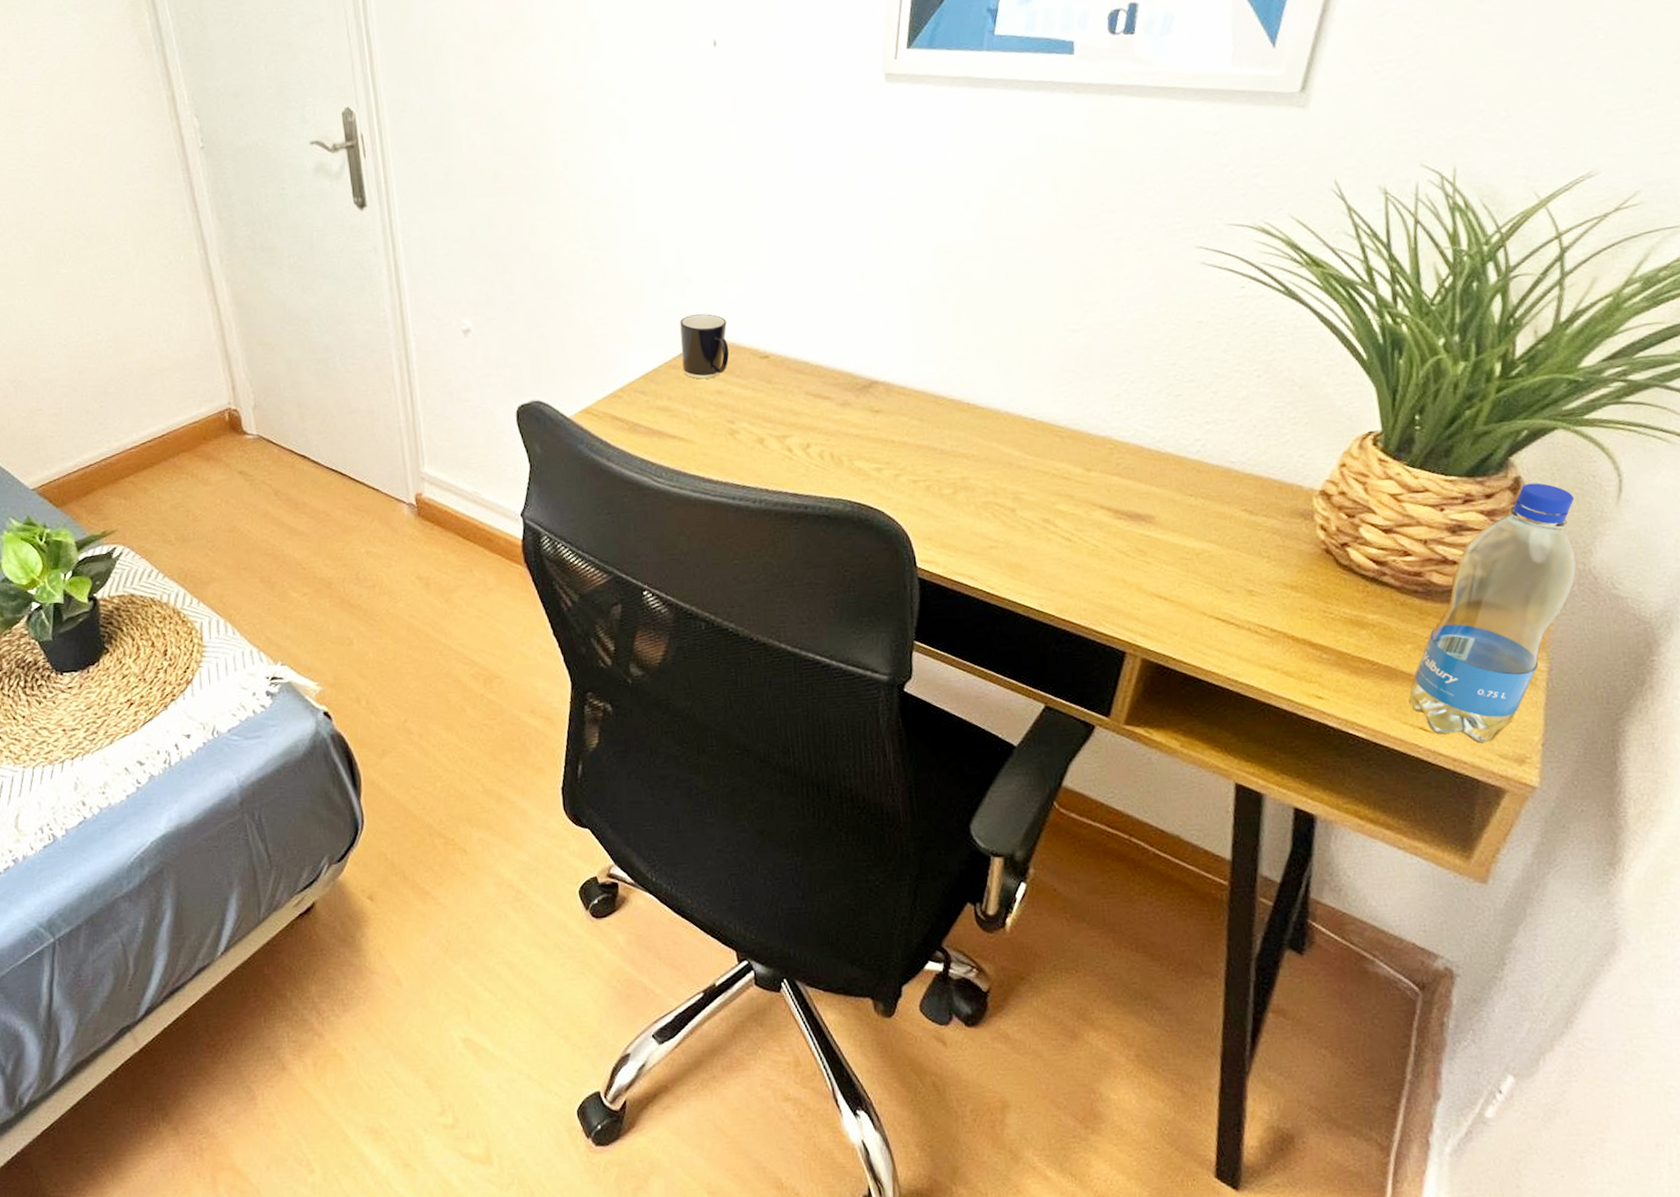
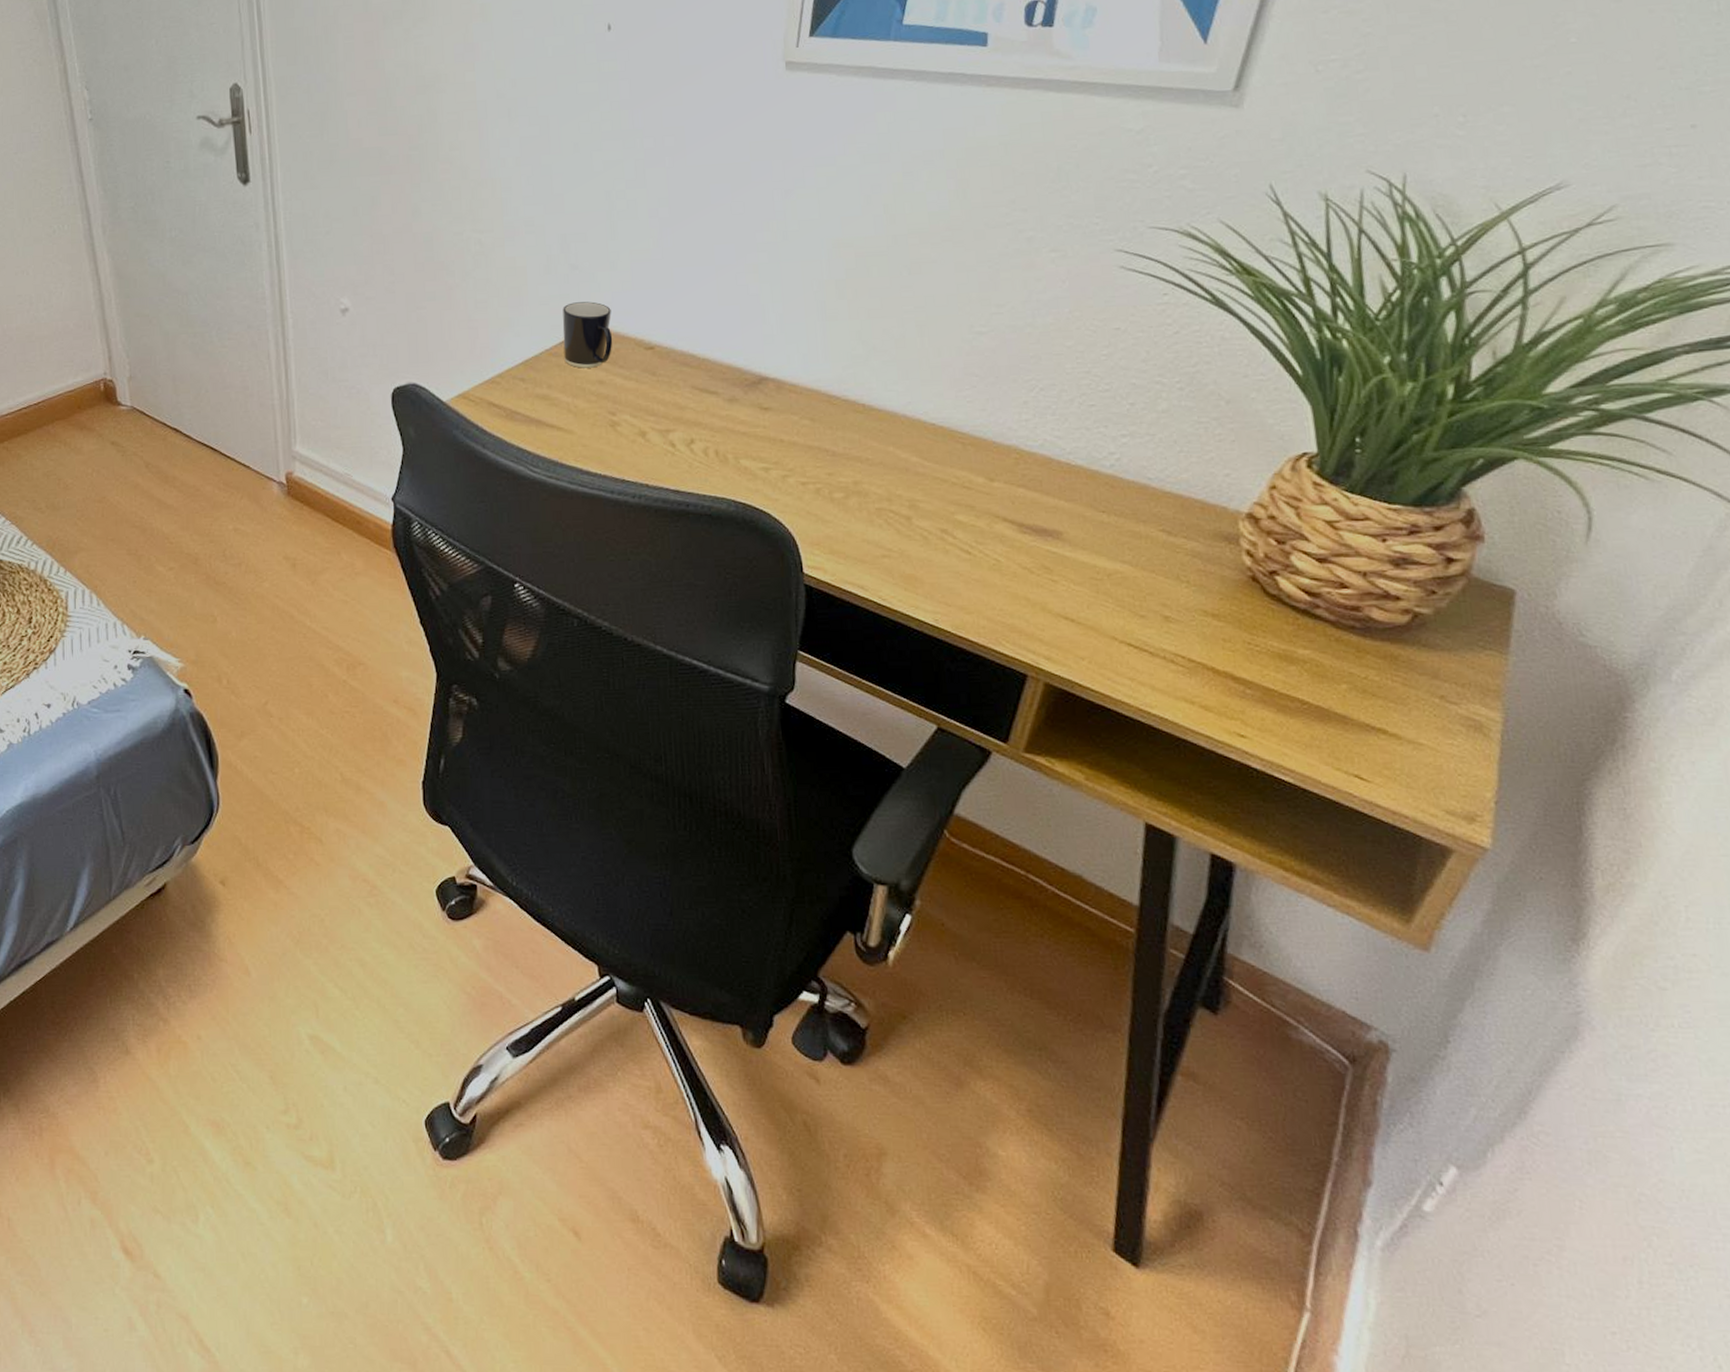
bottle: present [1408,482,1577,744] -> none [1342,516,1538,797]

